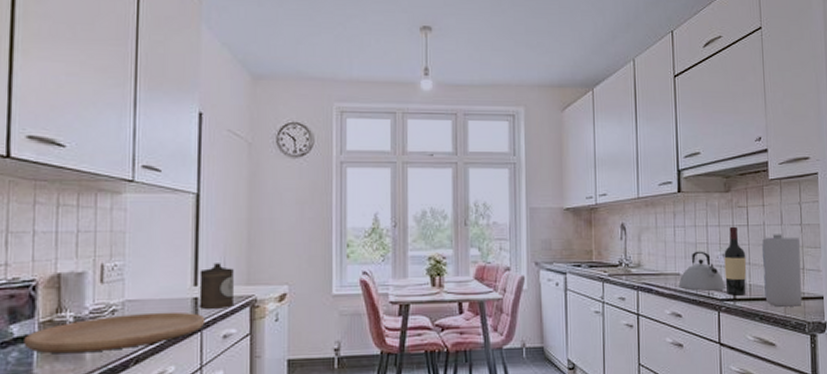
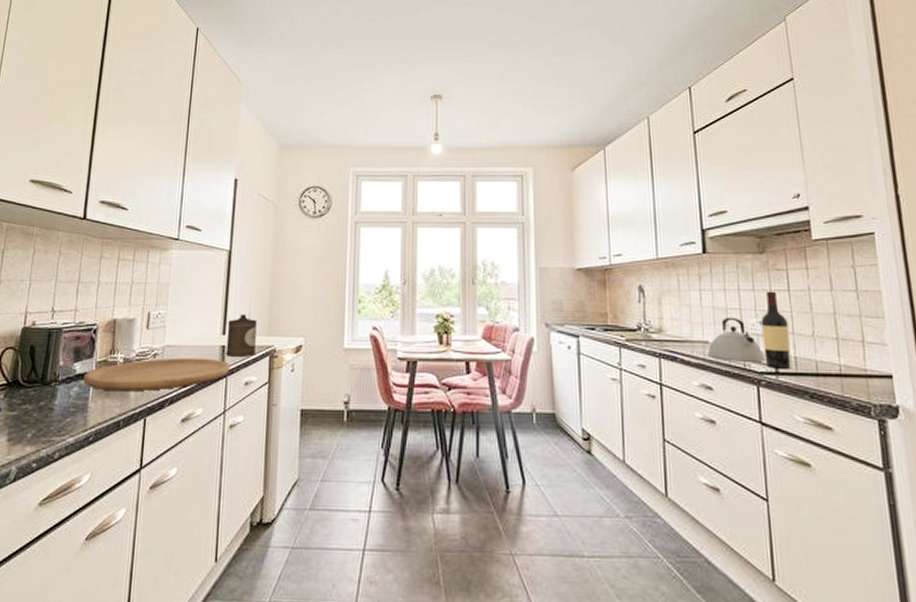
paper towel holder: present [762,234,802,307] -> none [808,301,865,385]

